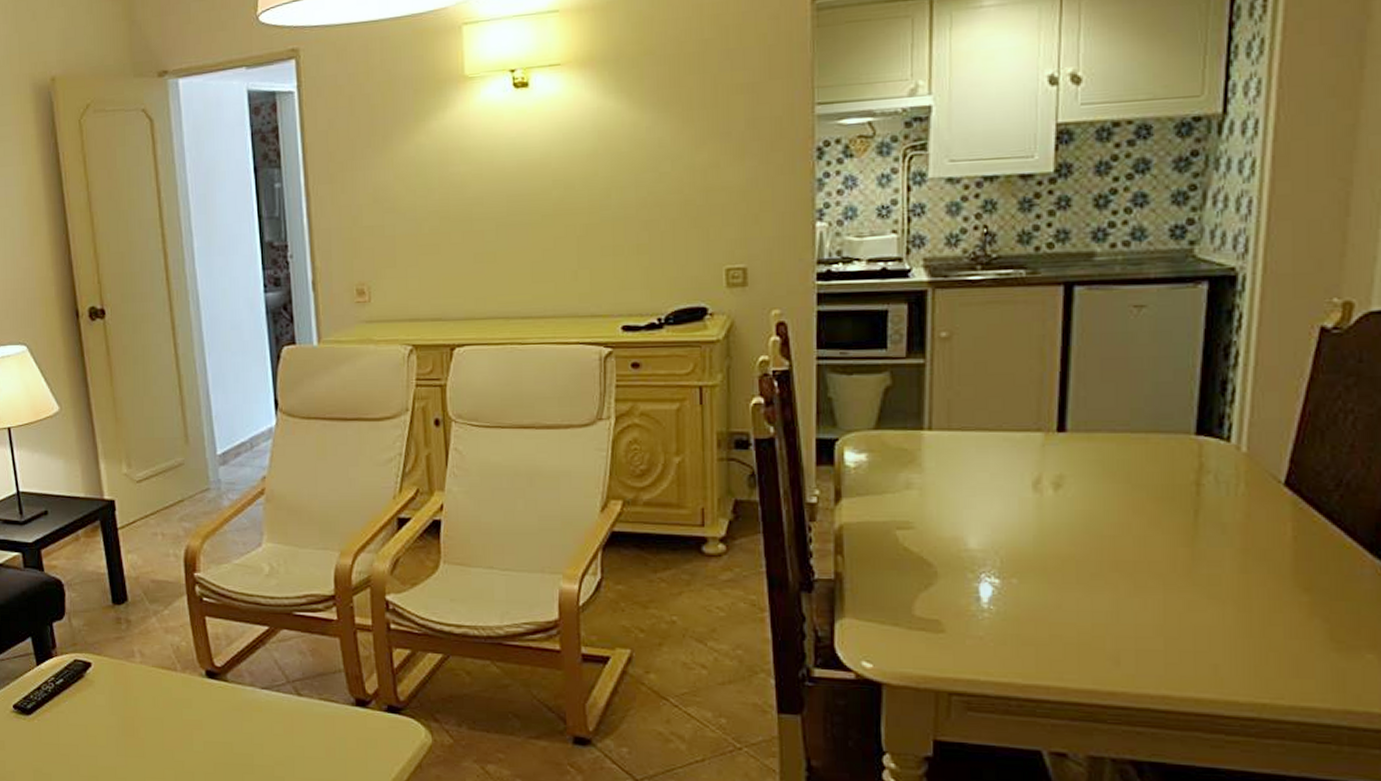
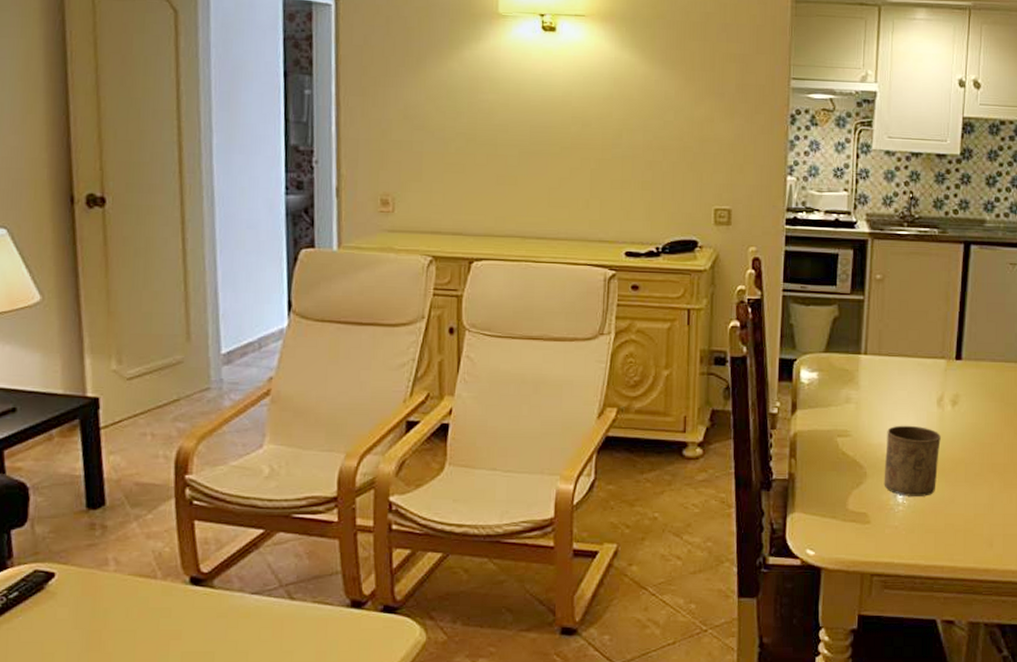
cup: none [961,514,1040,601] -> present [884,425,941,496]

